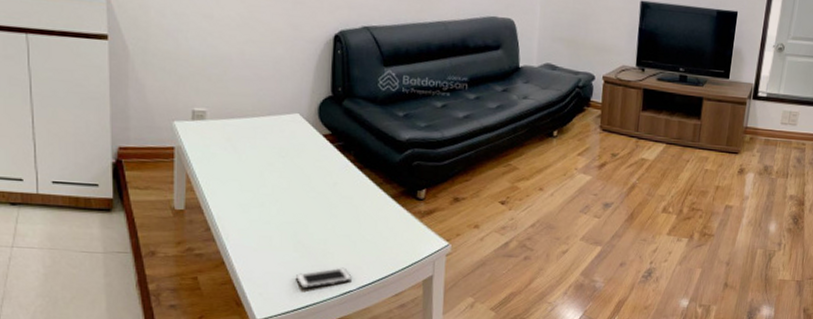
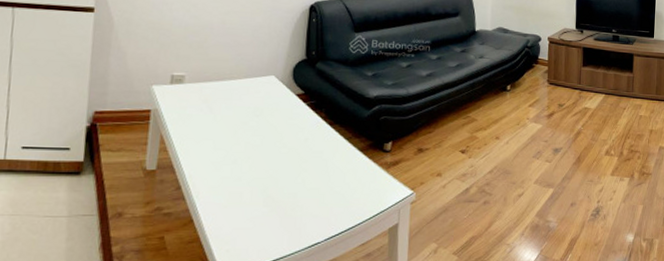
cell phone: present [296,267,352,289] -> none [264,220,320,243]

